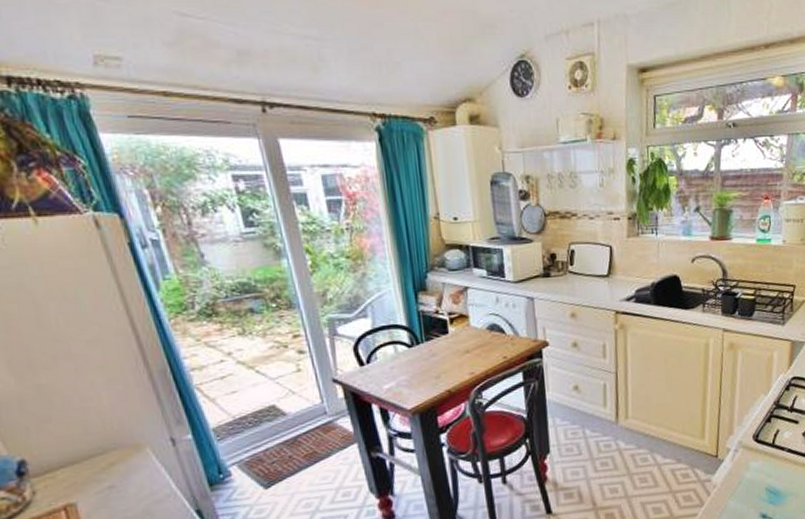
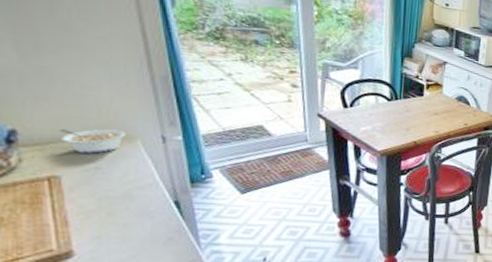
legume: none [66,440,133,474] -> present [59,128,125,154]

